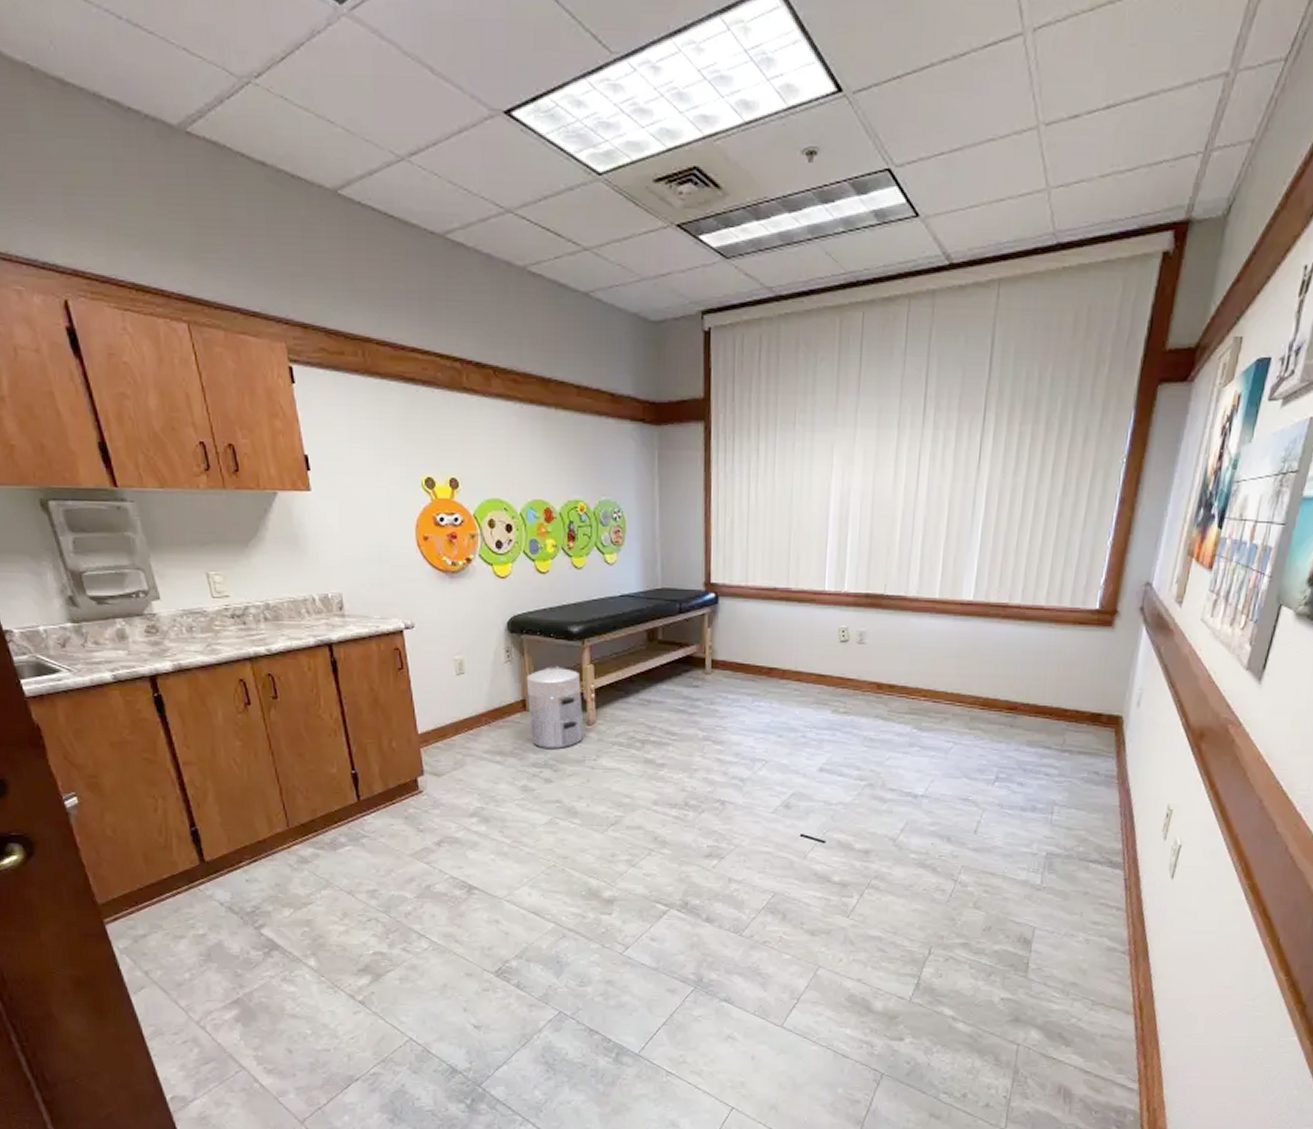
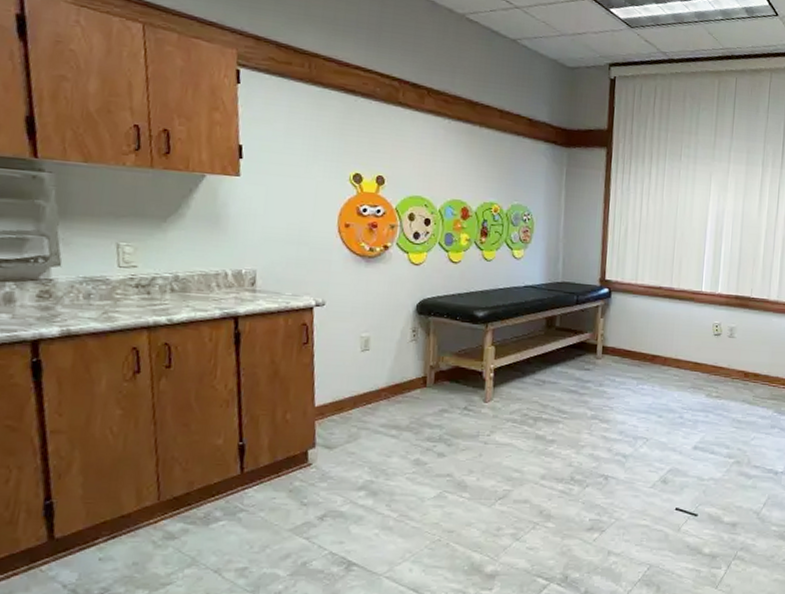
waste bin: present [526,665,584,749] -> none [428,345,481,424]

